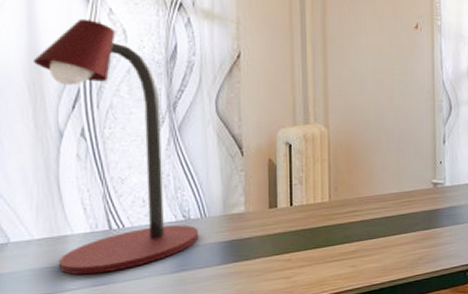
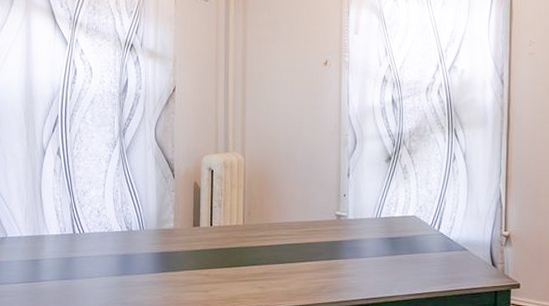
desk lamp: present [32,18,200,275] -> none [28,58,138,270]

